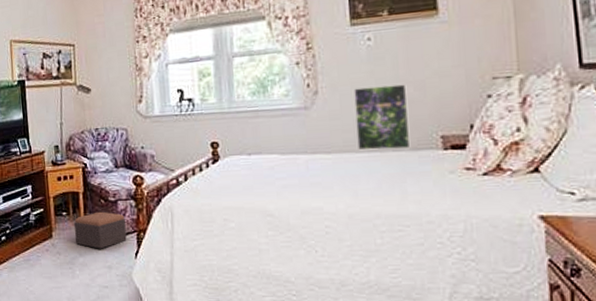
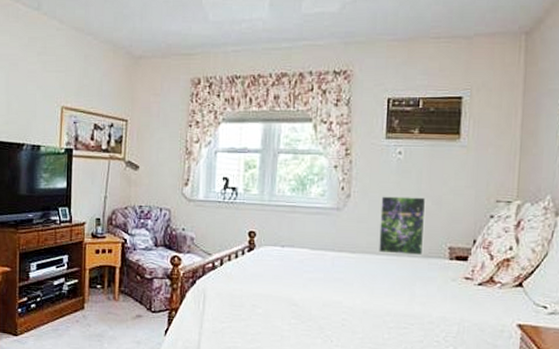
footstool: present [74,211,127,249] -> none [108,287,159,324]

